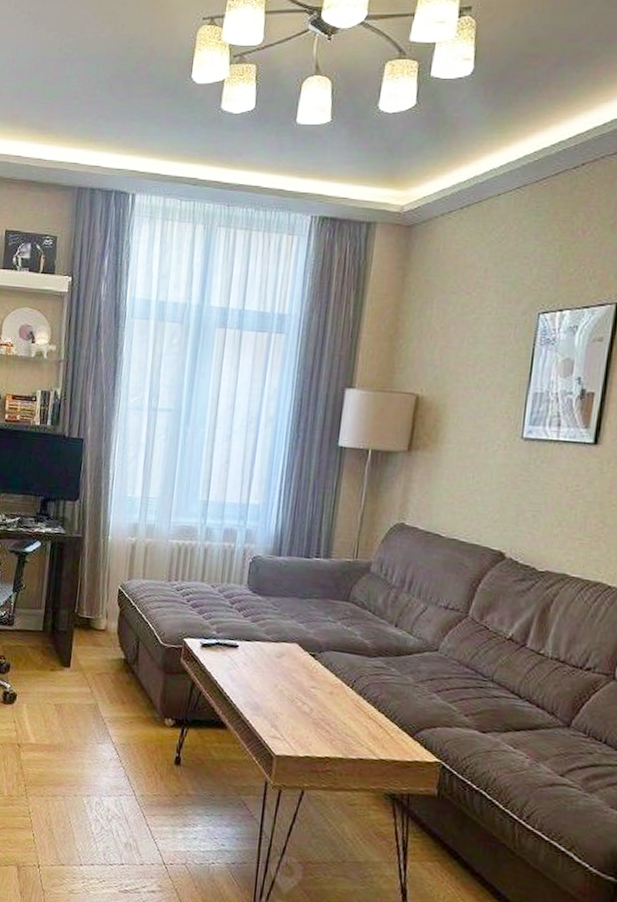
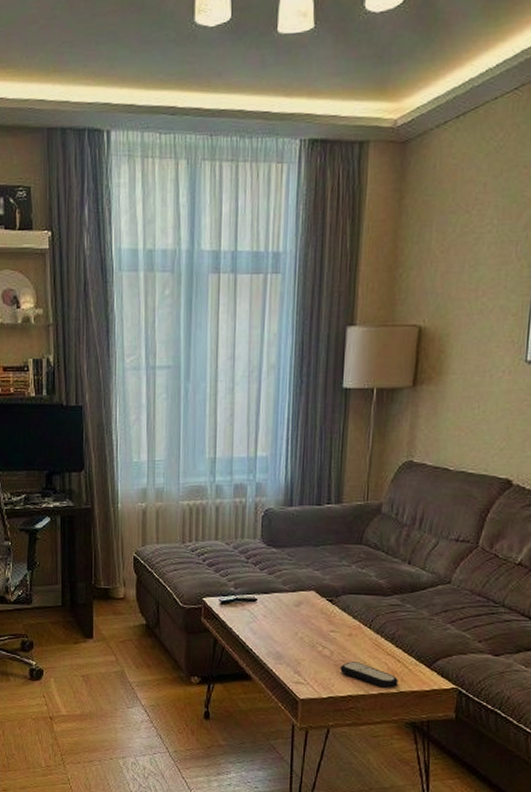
remote control: none [319,721,379,754] -> present [340,661,399,688]

